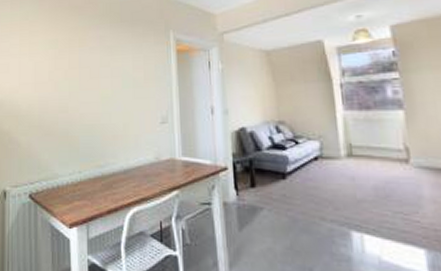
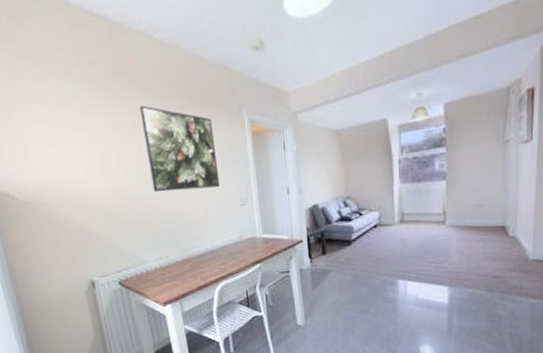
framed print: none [76,25,142,105] -> present [140,105,221,193]

